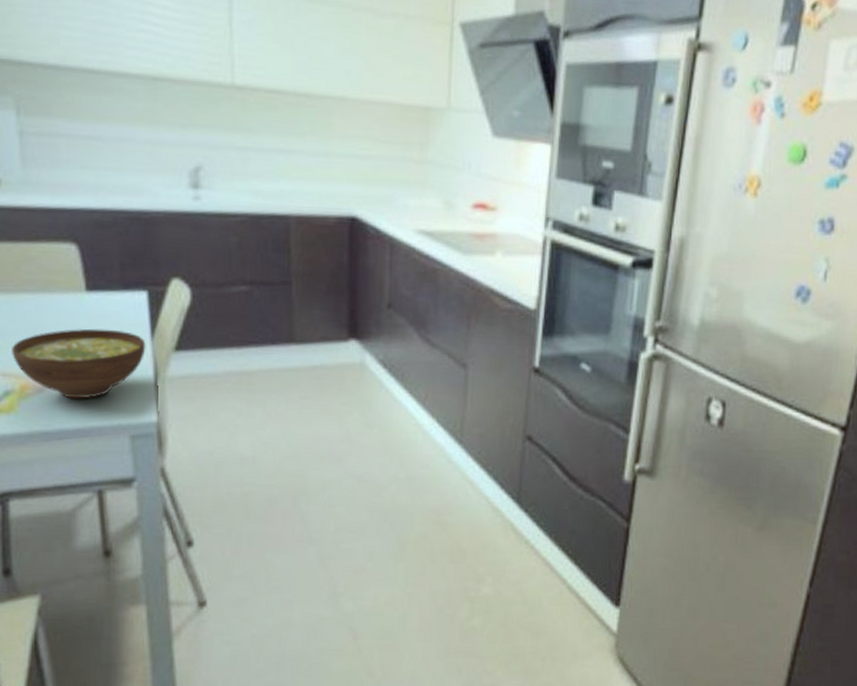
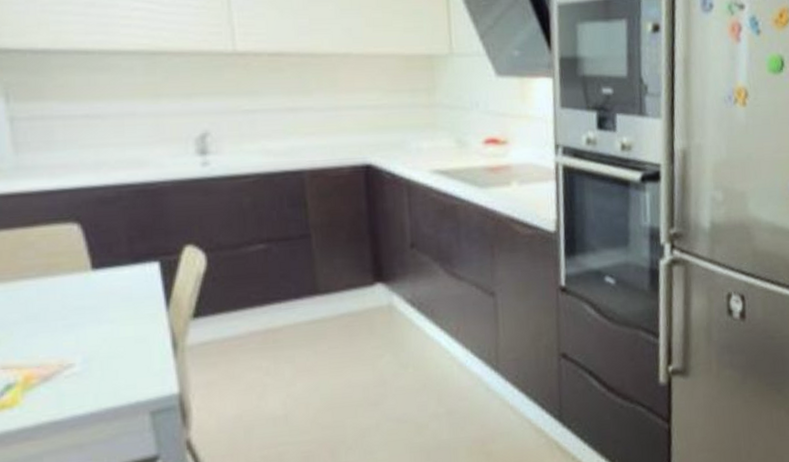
bowl: present [10,328,146,399] -> none [11,304,162,383]

